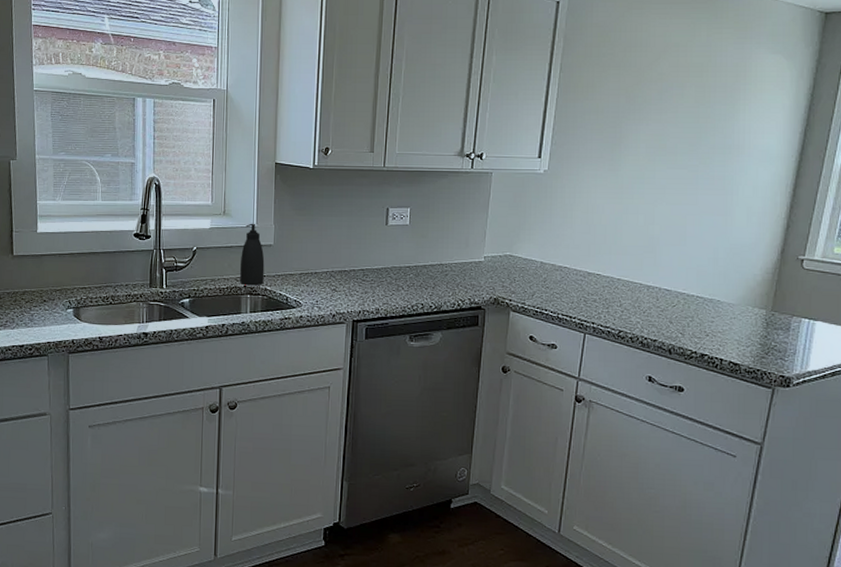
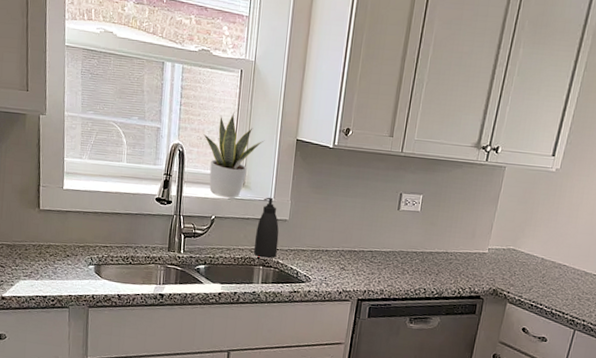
potted plant: none [179,142,243,228] -> present [203,113,265,199]

